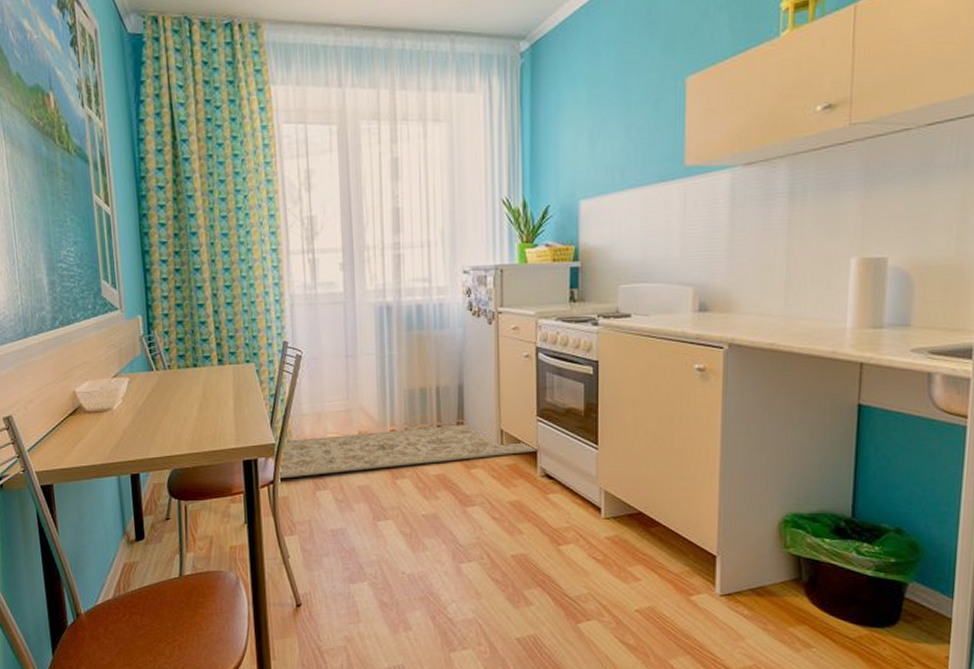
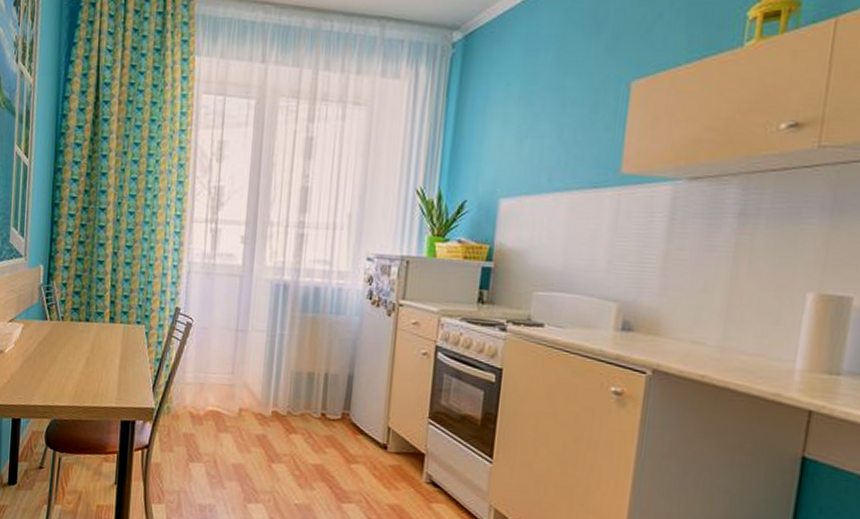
rug: present [279,424,537,479] -> none [154,407,425,457]

